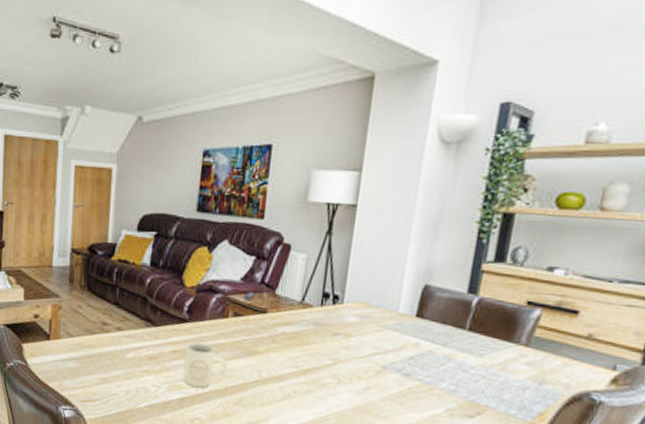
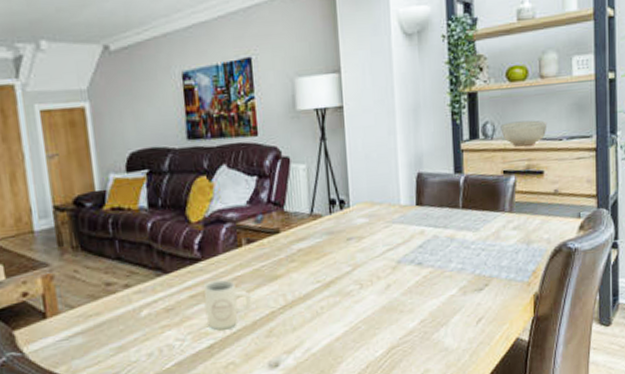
bowl: none [534,251,597,281] -> present [500,120,547,147]

